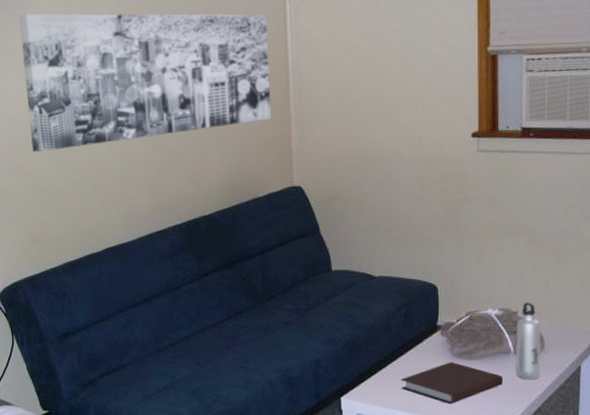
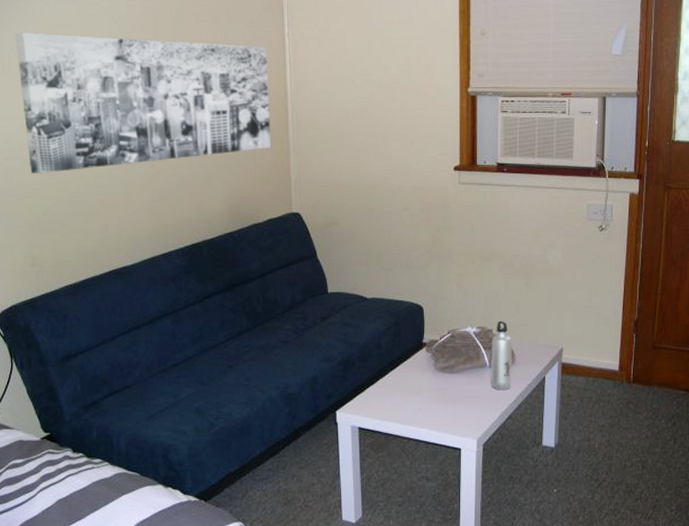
notebook: present [402,362,503,405] -> none [391,376,479,415]

